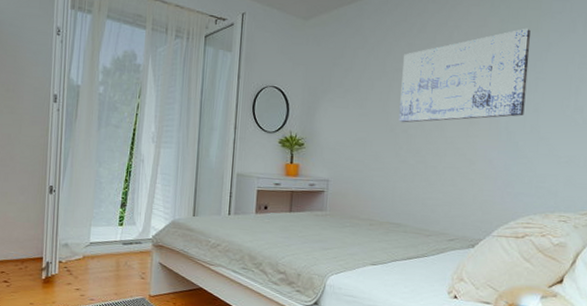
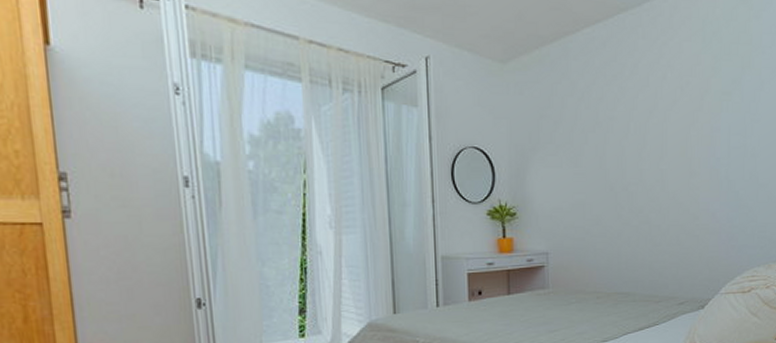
wall art: present [398,28,531,123] -> none [617,65,744,180]

